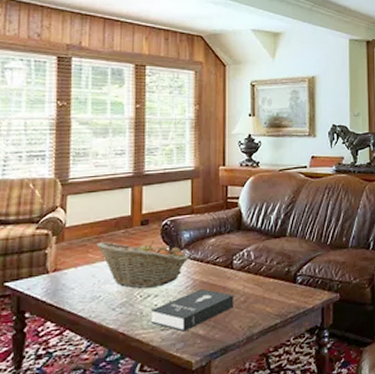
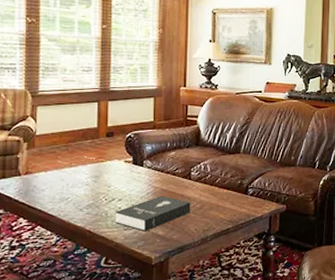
fruit basket: present [97,241,188,289] -> none [66,150,150,193]

